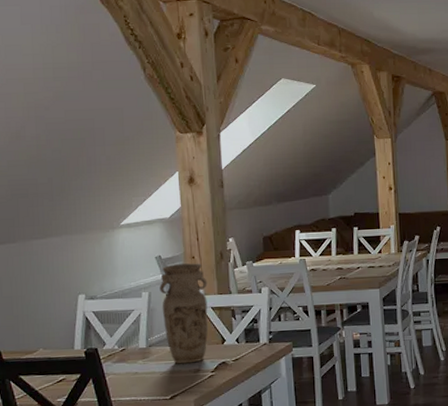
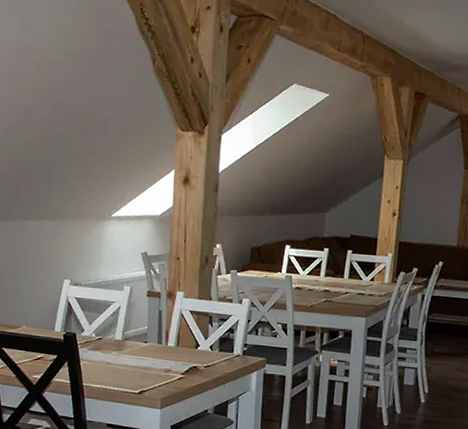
vase: present [159,263,209,364] -> none [141,262,189,363]

